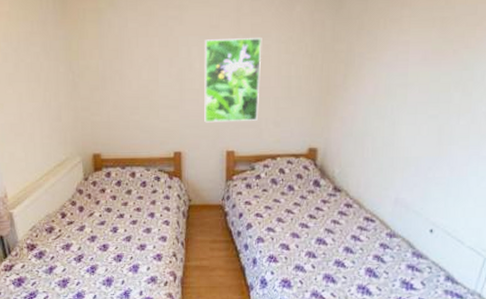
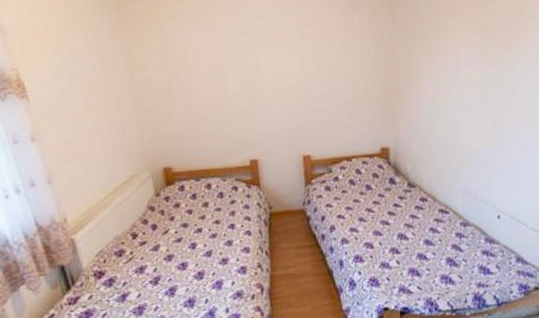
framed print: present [204,38,262,123] -> none [271,46,330,129]

